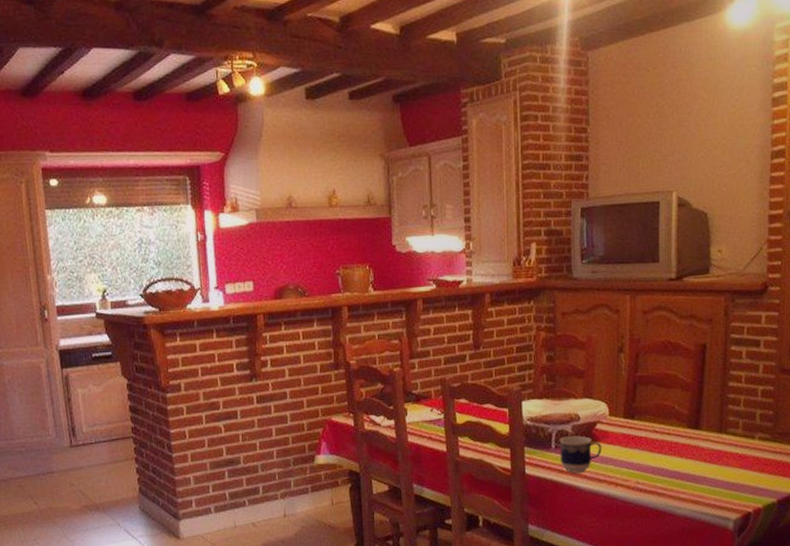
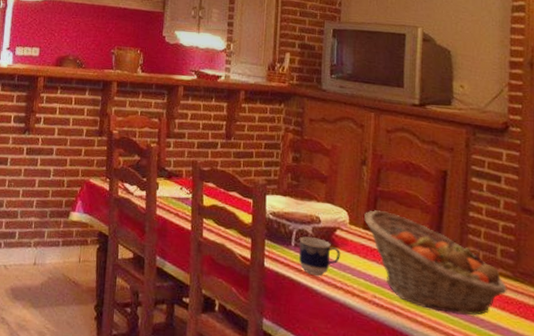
fruit basket: none [623,396,766,485] -> present [363,210,507,316]

